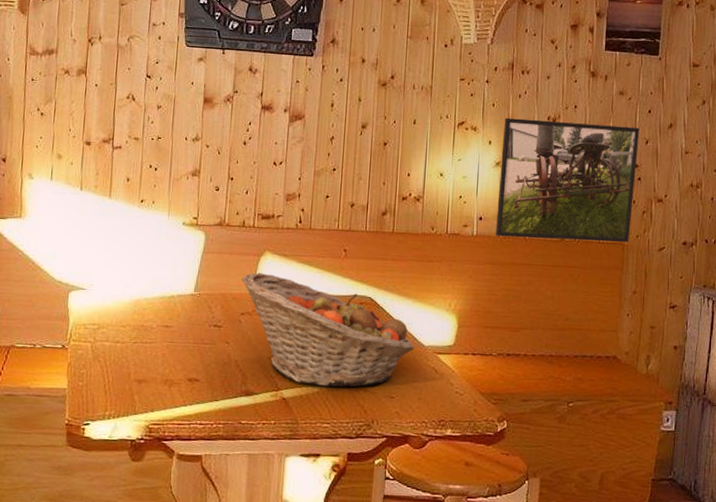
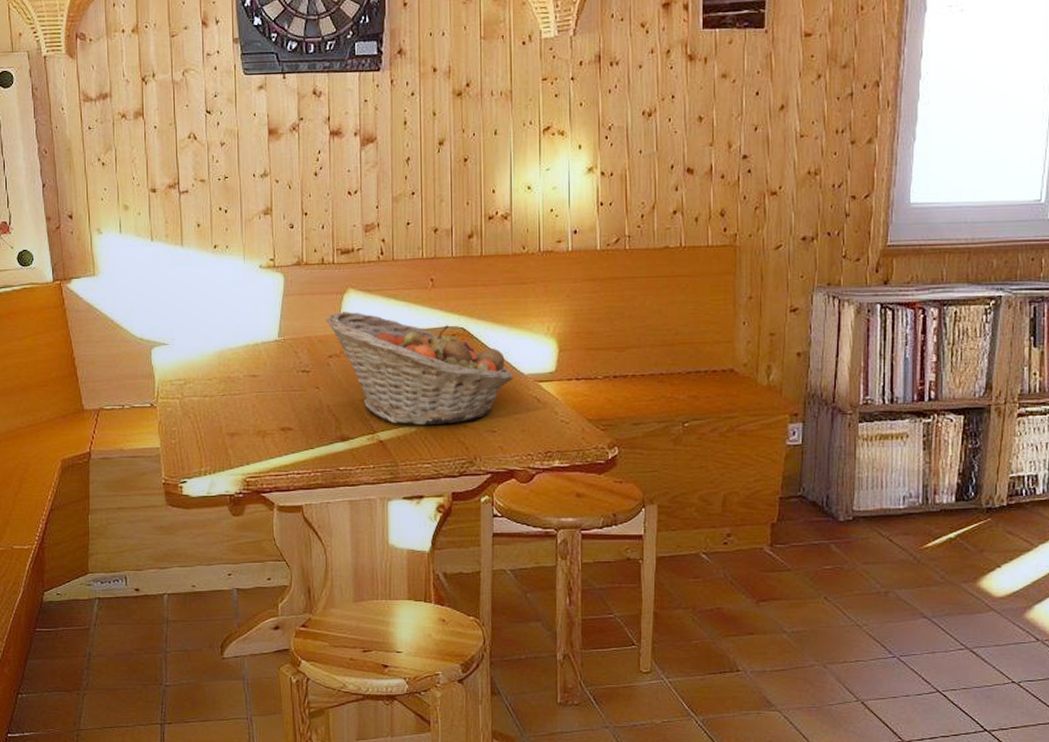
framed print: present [496,118,640,243] -> none [592,113,748,250]

